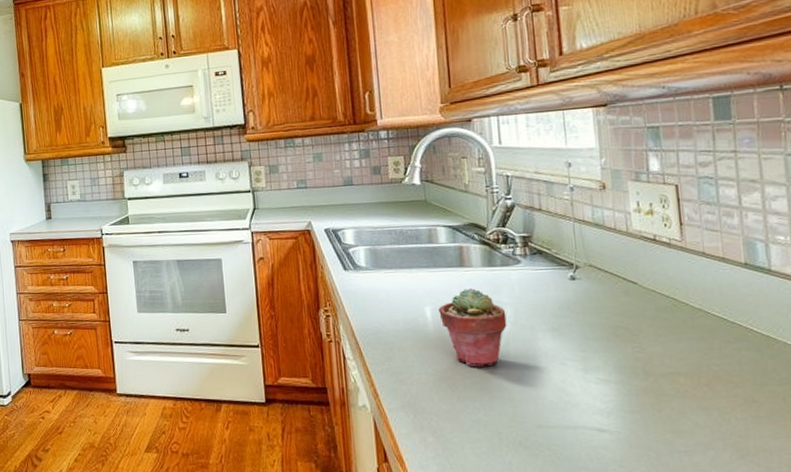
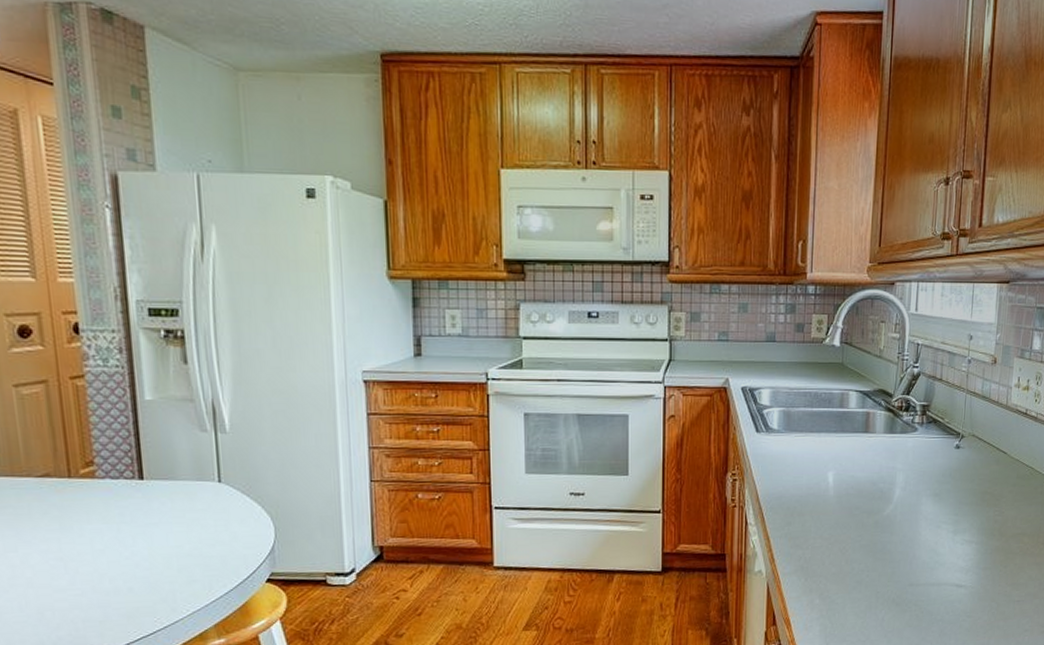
potted succulent: present [438,288,507,367] -> none [840,454,898,531]

